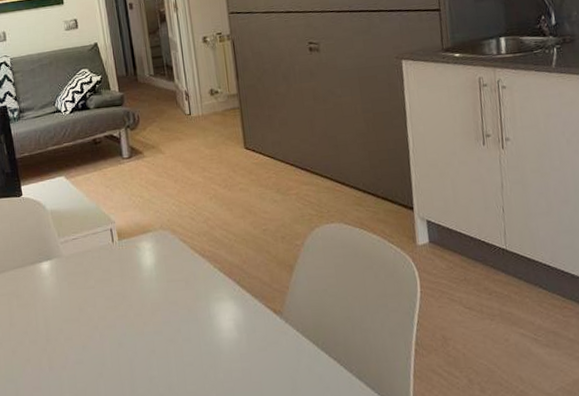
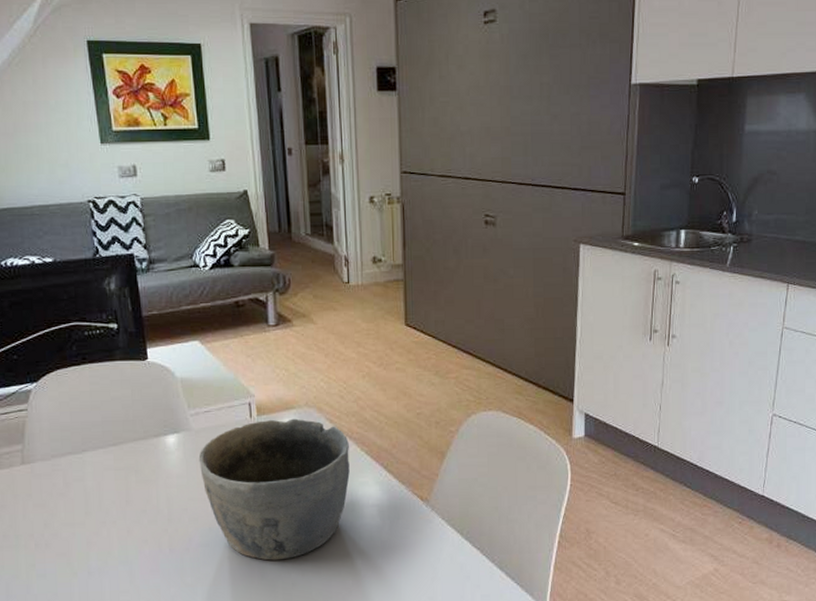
bowl: none [69,240,206,376] -> present [198,418,350,561]

